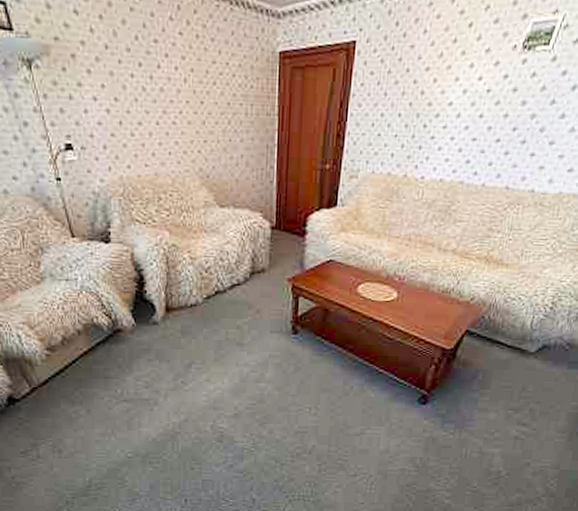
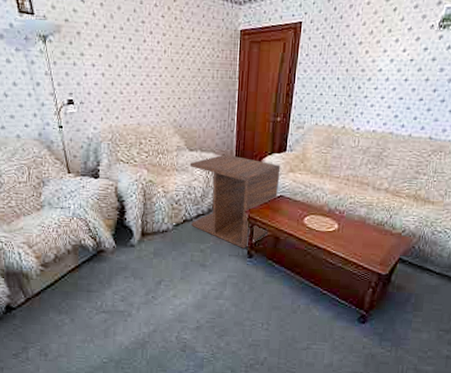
side table: none [220,211,330,323] -> present [189,154,281,248]

